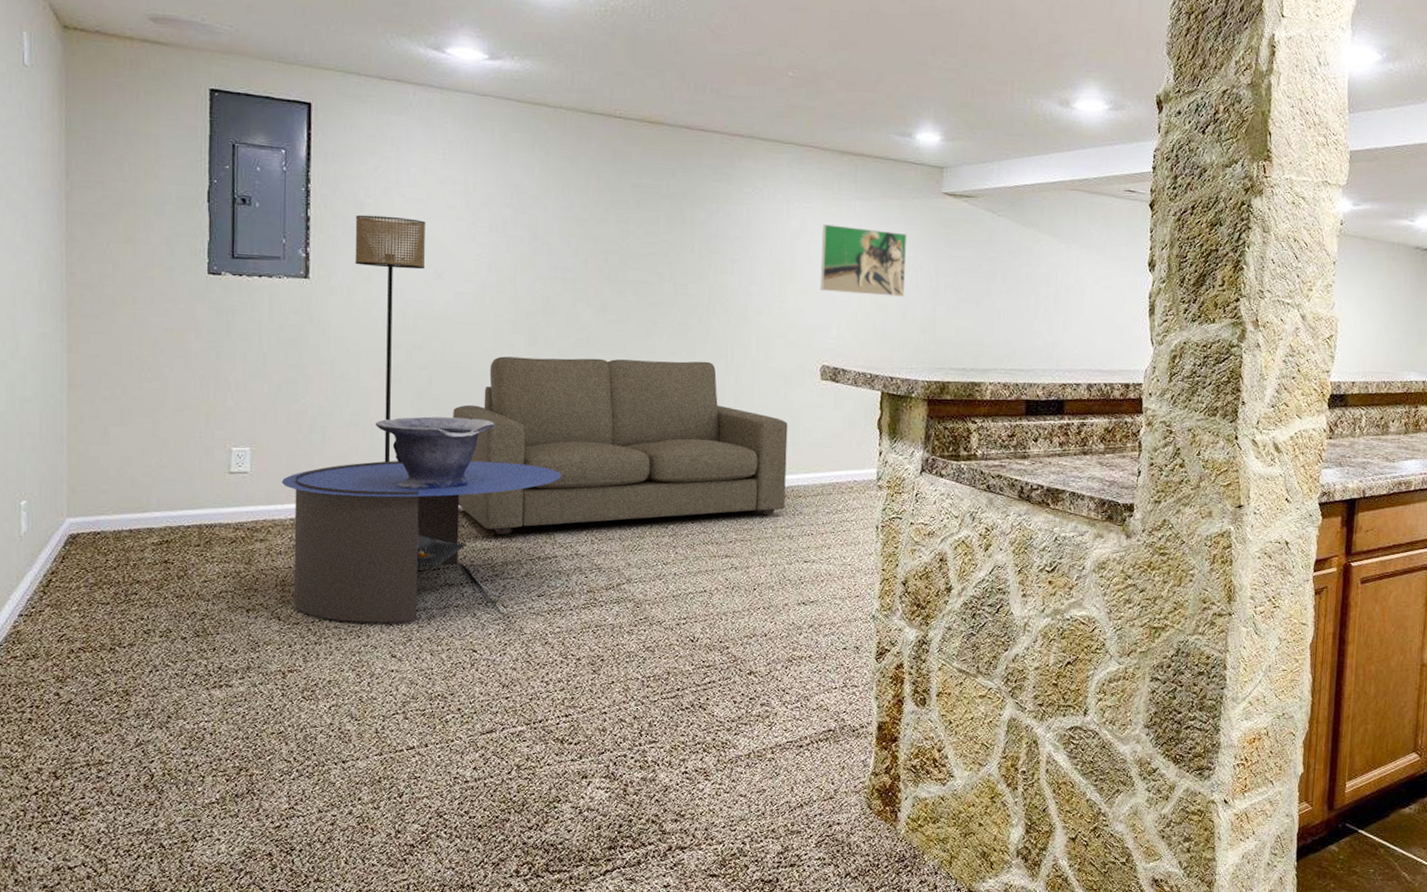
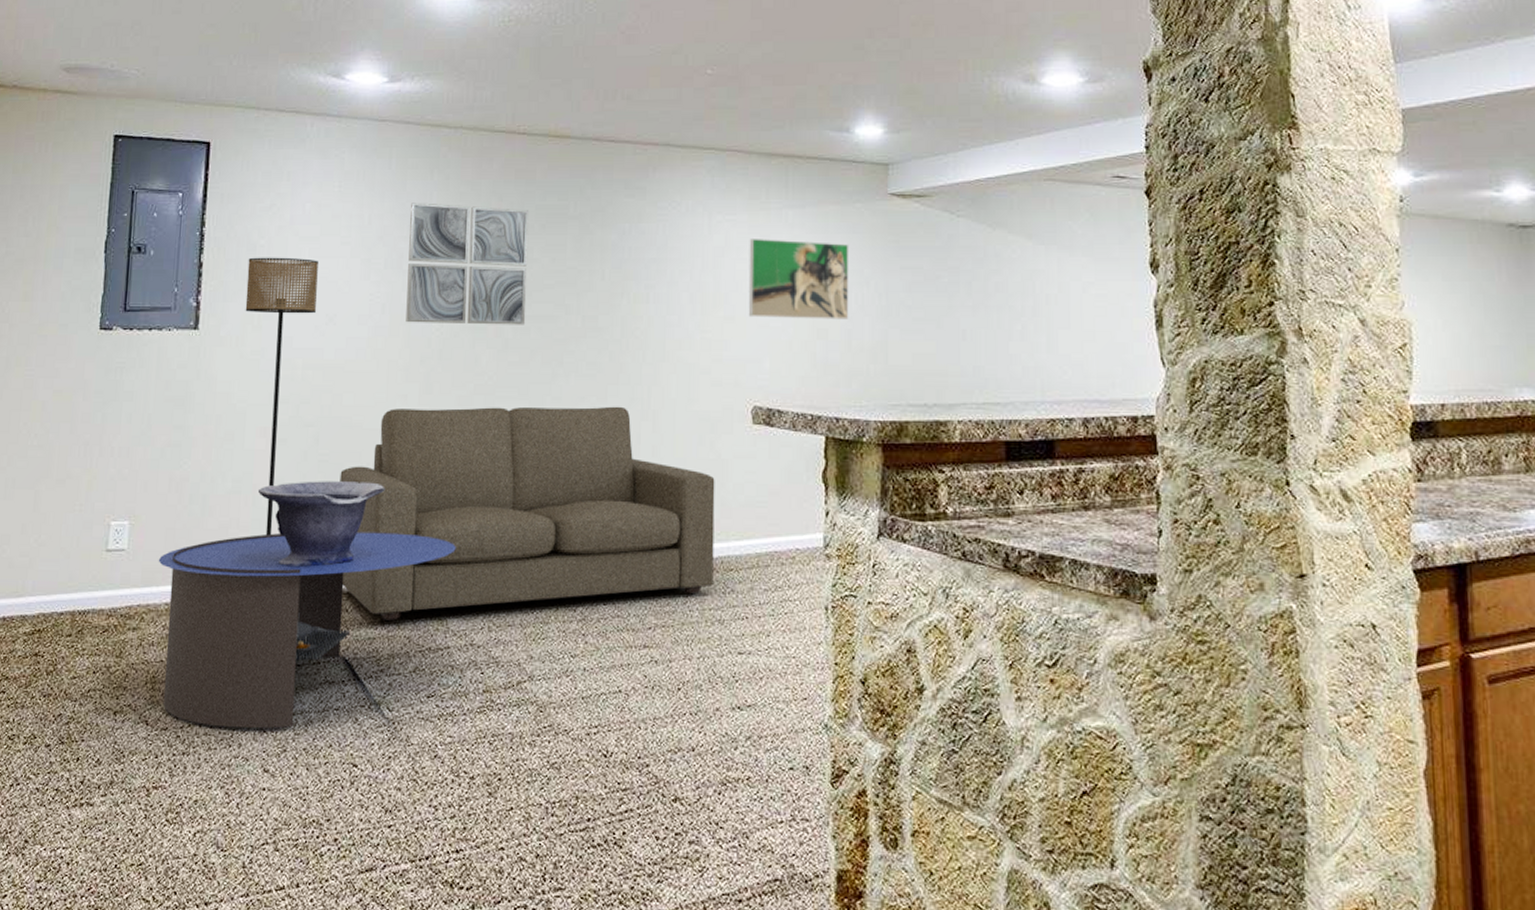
wall art: none [511,173,625,289] -> present [406,202,528,325]

